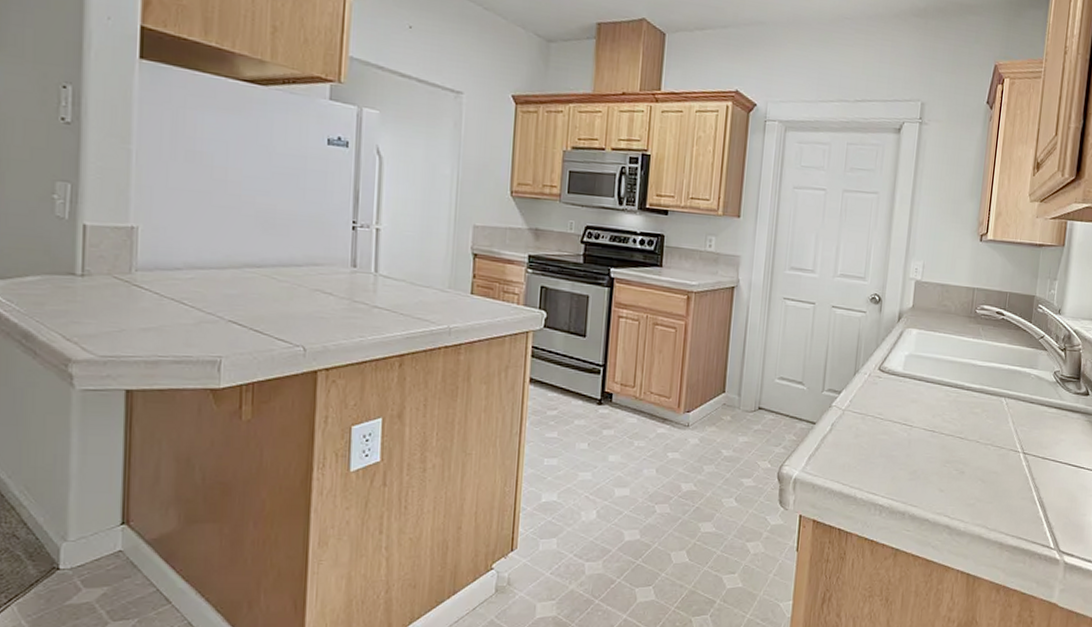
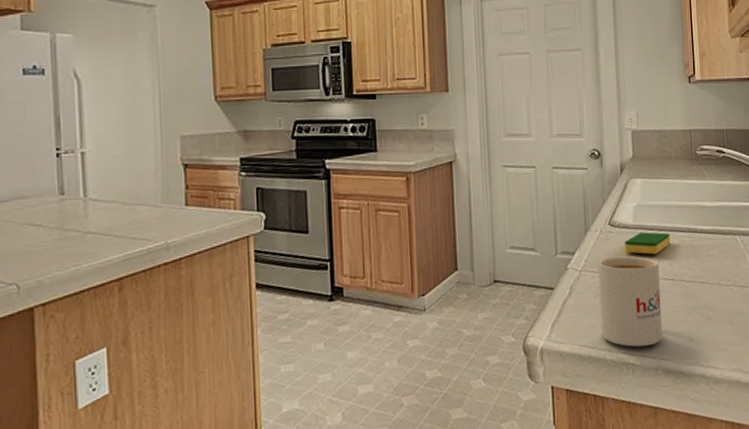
mug: none [855,401,921,491] -> present [597,256,663,348]
dish sponge: none [890,381,938,405] -> present [624,232,671,255]

